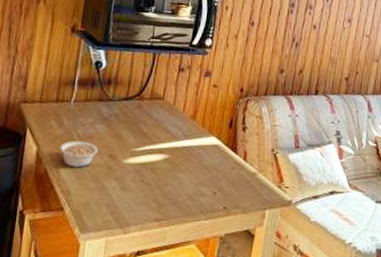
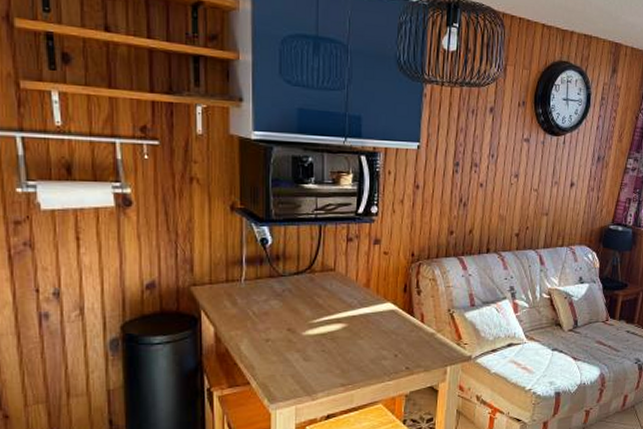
legume: present [60,140,98,168] -> none [237,318,275,344]

